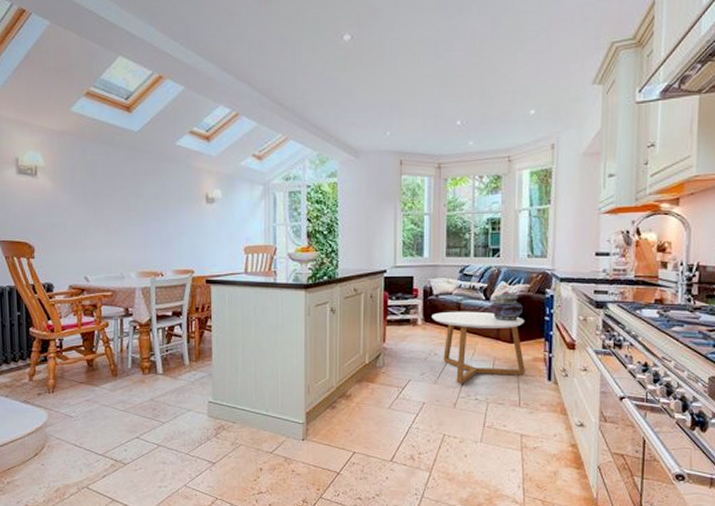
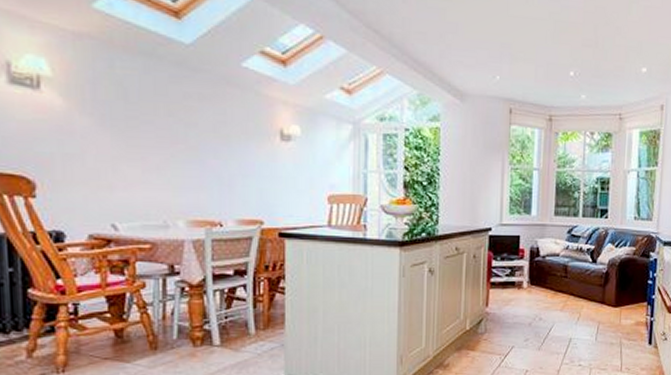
coffee table: present [431,311,525,384] -> none [537,273,629,350]
decorative container: present [490,291,523,322] -> none [596,253,628,285]

